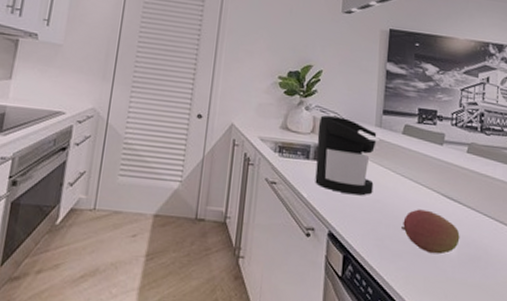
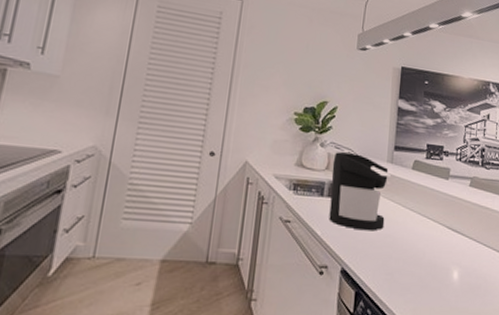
fruit: present [401,209,460,255] -> none [410,242,463,285]

